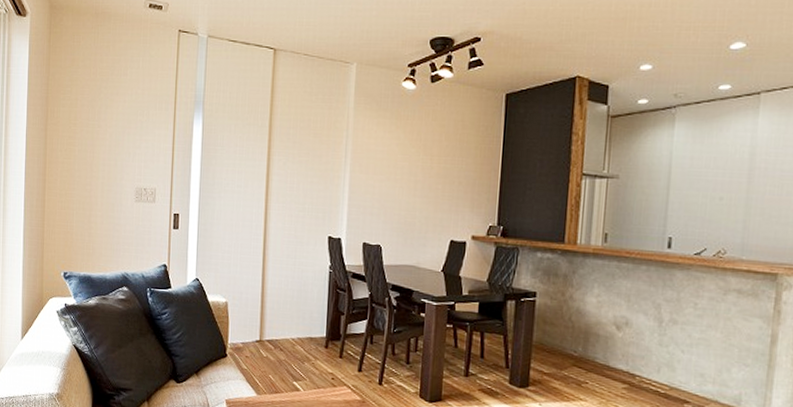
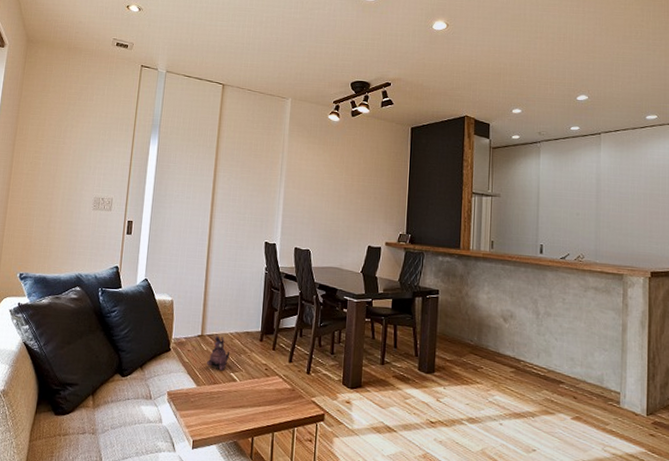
plush toy: none [267,340,292,380] -> present [207,335,230,371]

